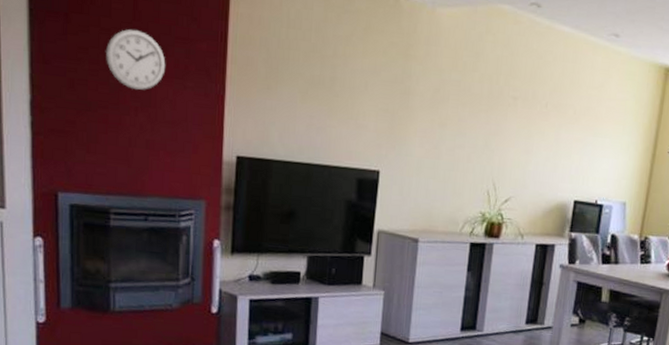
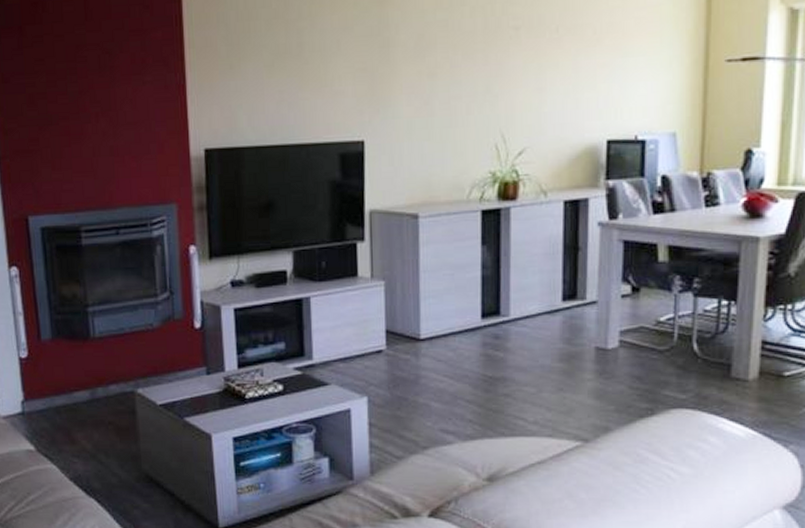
wall clock: present [105,28,166,91] -> none [61,29,123,95]

